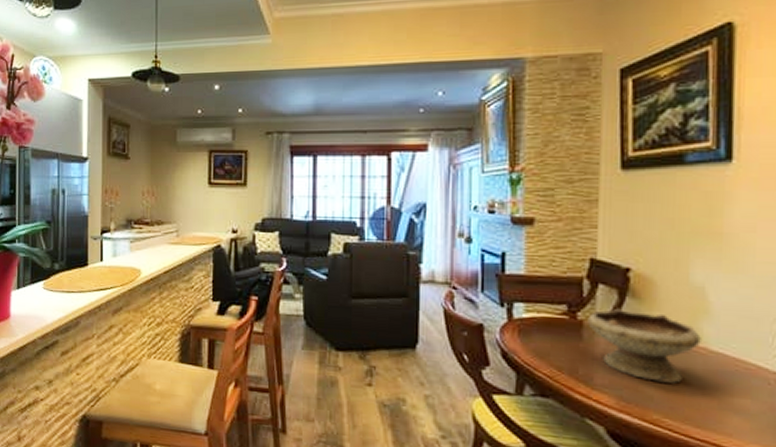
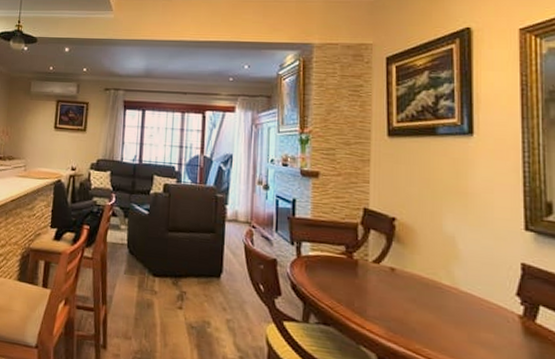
bowl: present [587,308,701,383] -> none [362,250,453,318]

